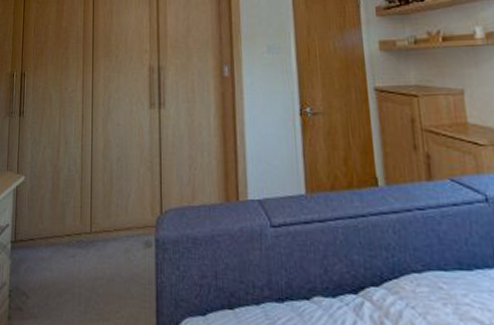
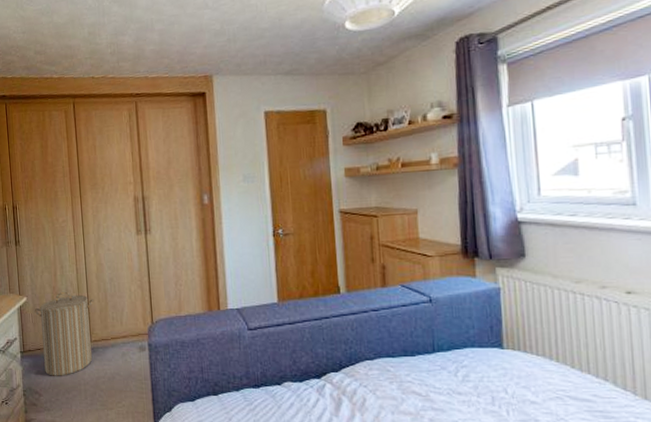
laundry hamper: none [31,171,98,275] -> present [34,291,94,376]

